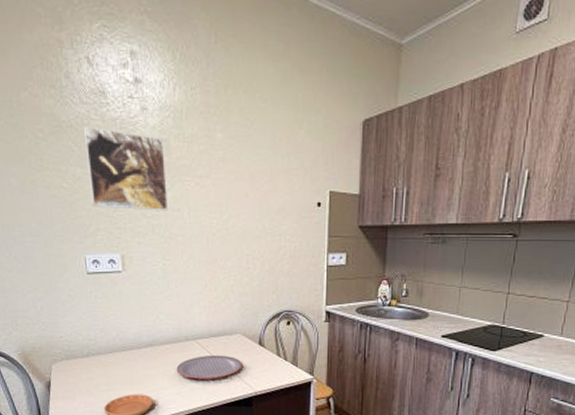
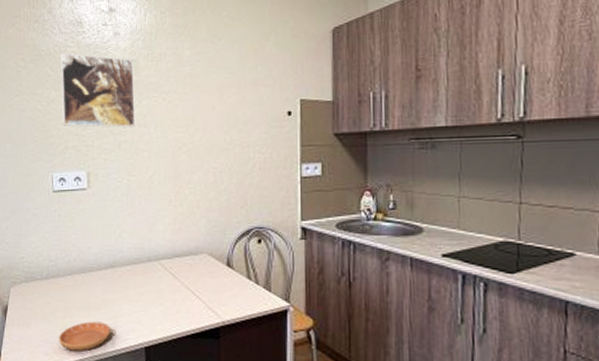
plate: present [176,355,242,379] -> none [137,277,208,306]

